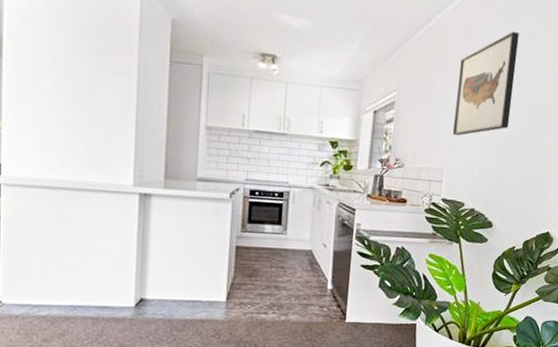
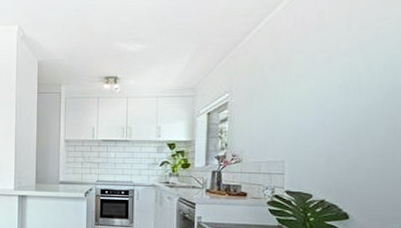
wall art: present [452,32,520,136] -> none [292,18,362,127]

